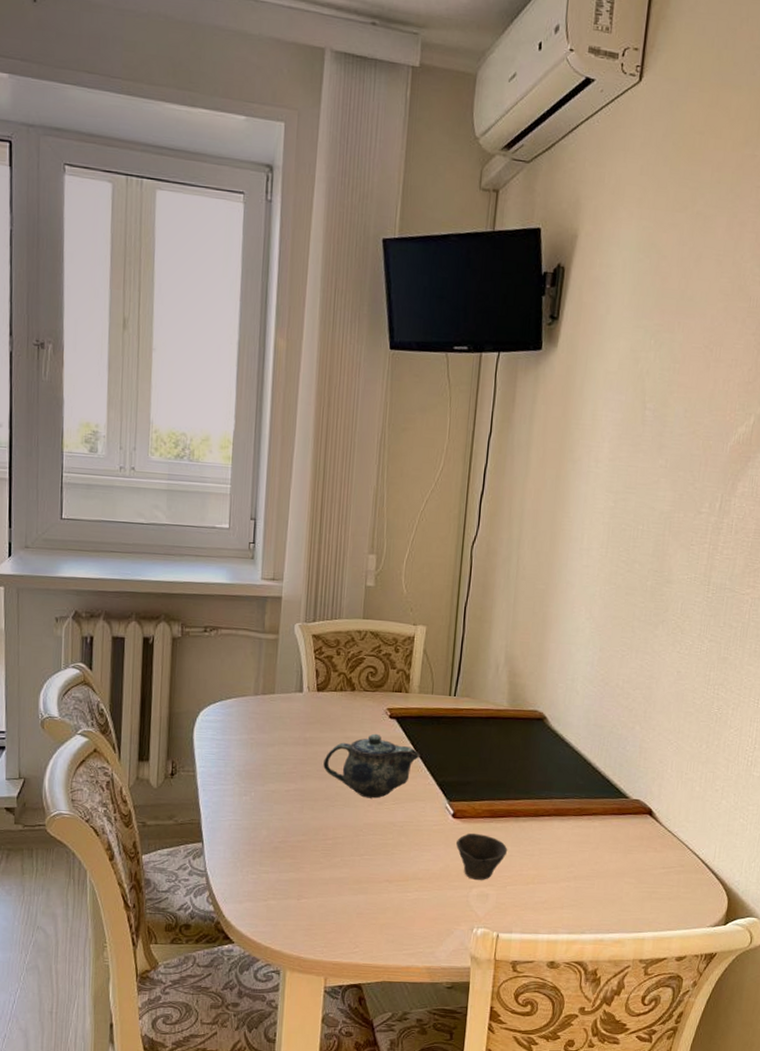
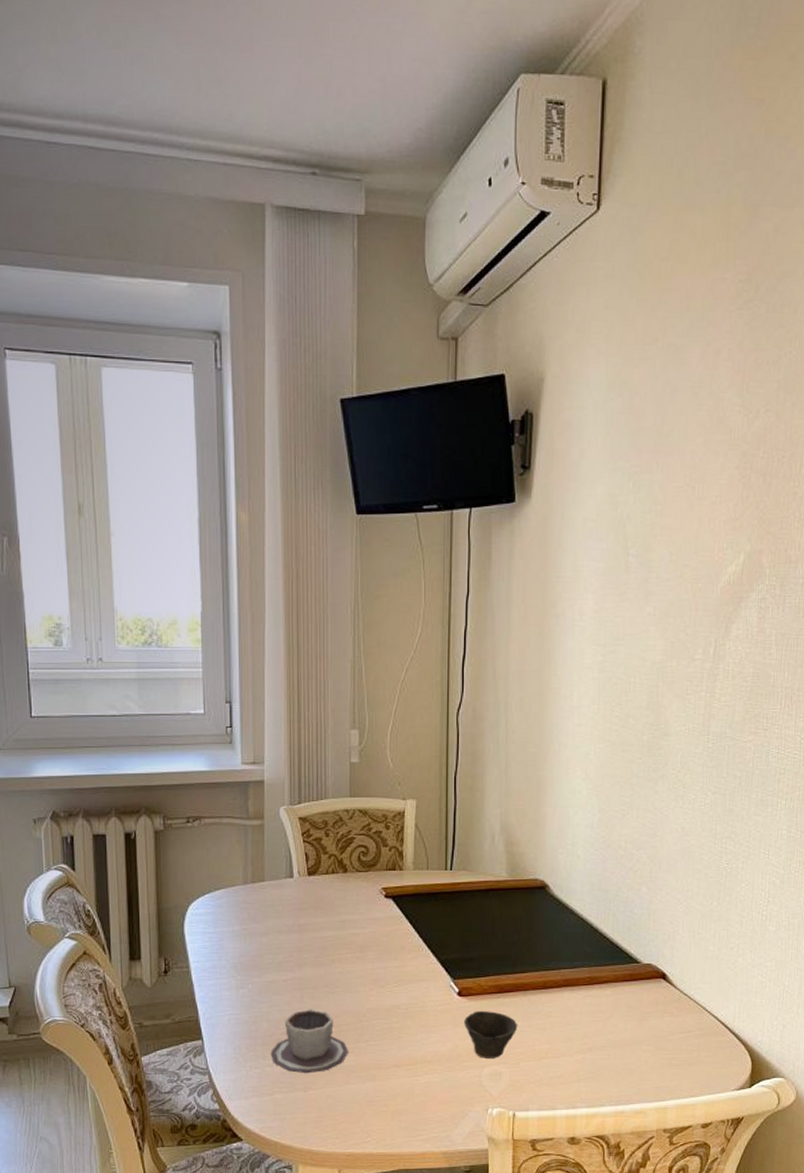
cup: none [267,820,343,883] -> present [270,1009,348,1074]
teapot: present [323,733,420,799] -> none [320,915,420,982]

